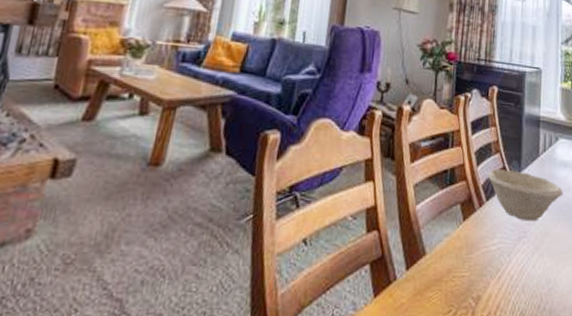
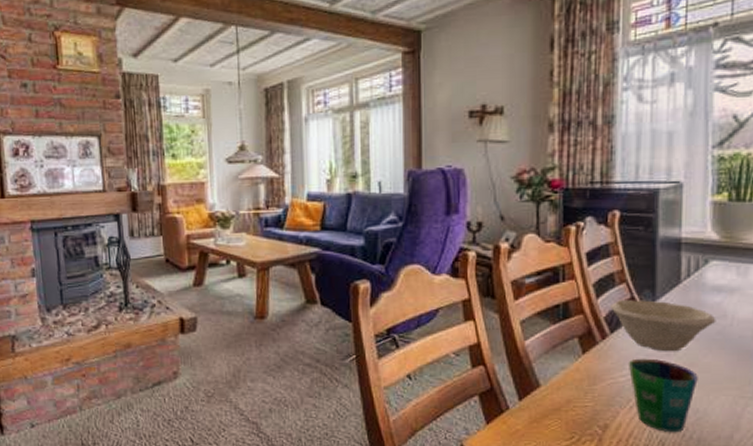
cup: none [499,227,550,305] -> present [629,358,698,433]

